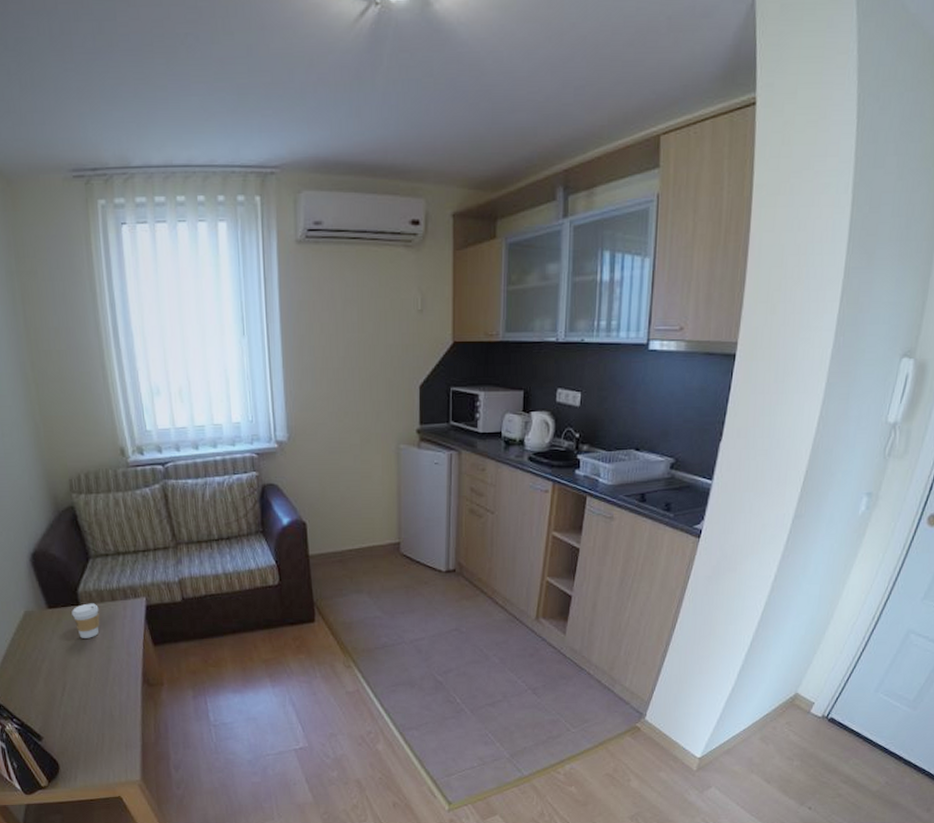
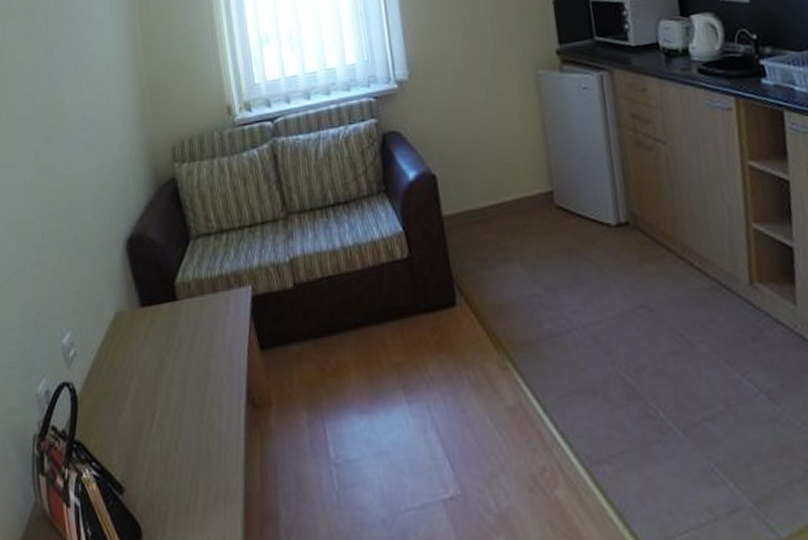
coffee cup: present [71,603,100,638] -> none [167,297,199,345]

